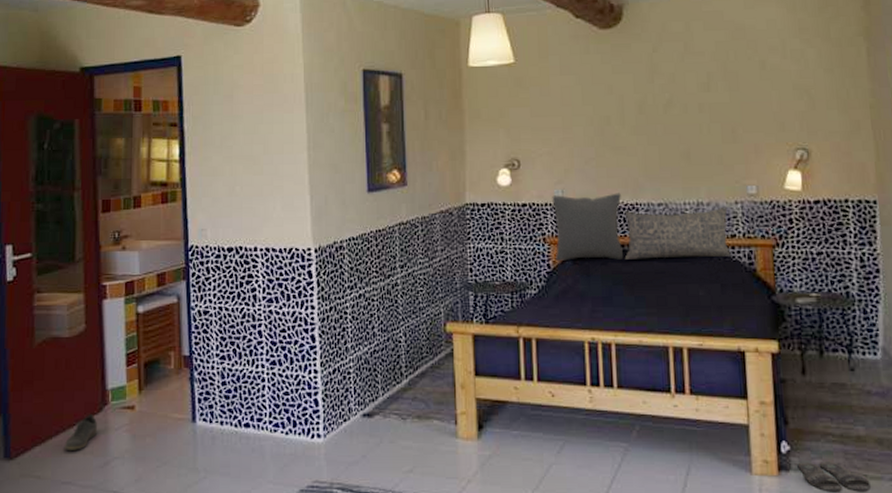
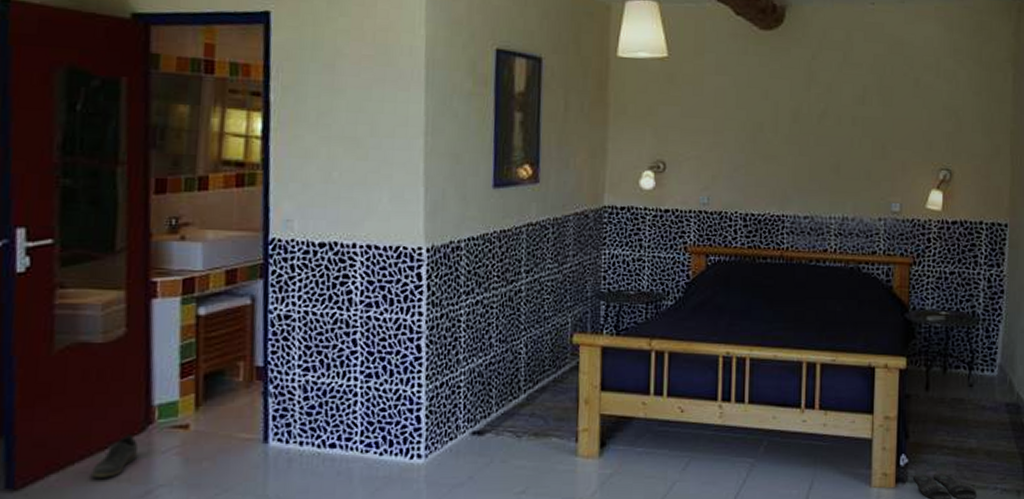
pillow: present [552,193,624,261] -> none [695,202,768,272]
pillow: present [624,206,731,259] -> none [766,222,871,273]

